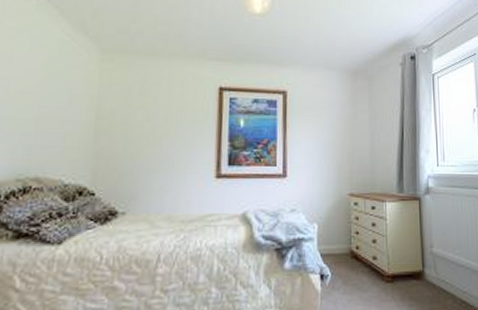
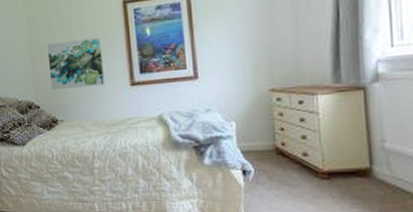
wall art: none [117,118,189,174] -> present [47,37,104,90]

